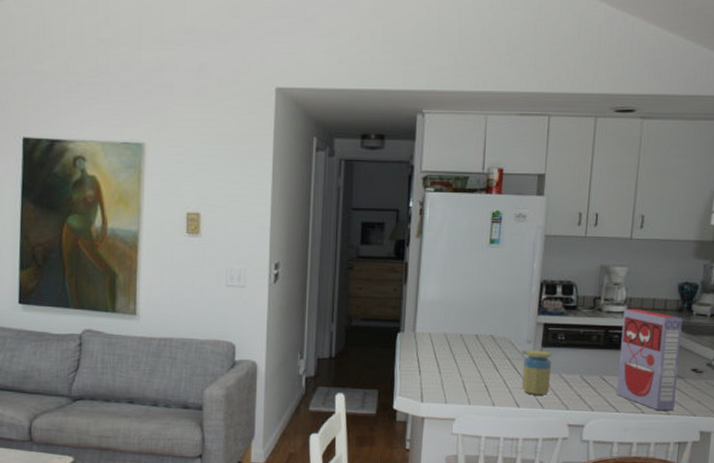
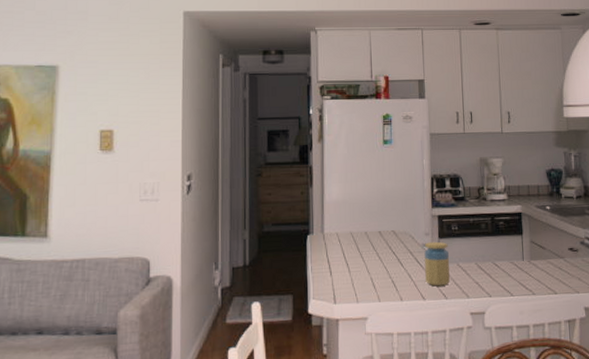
cereal box: present [616,308,683,410] -> none [505,195,560,291]

